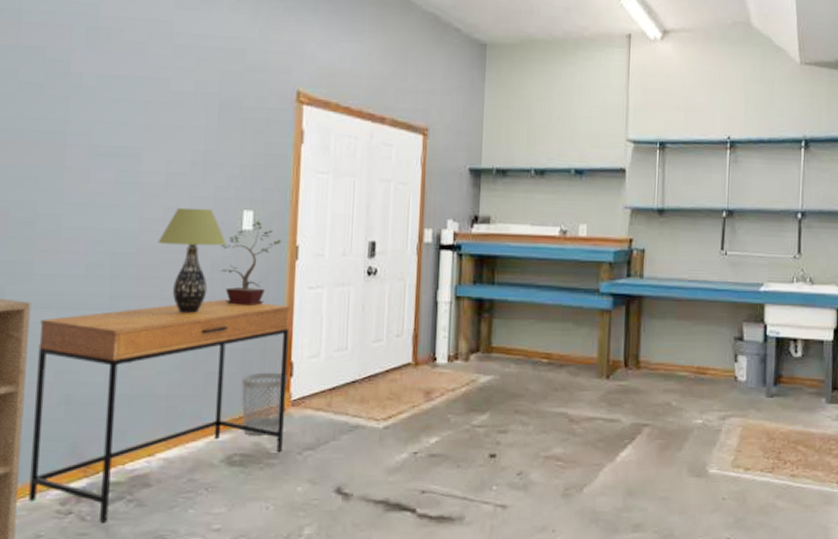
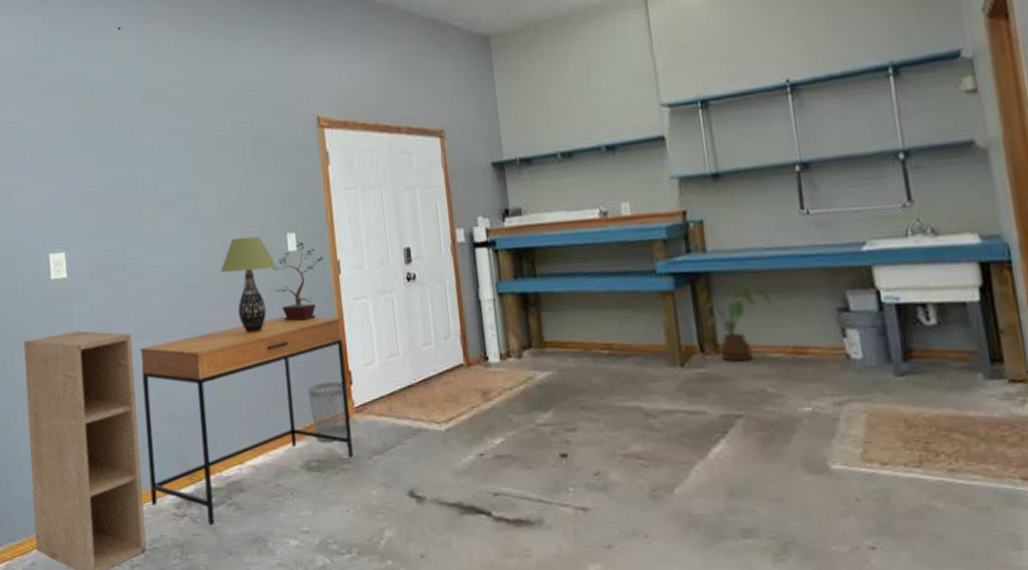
house plant: none [630,308,687,377] -> present [698,283,772,362]

